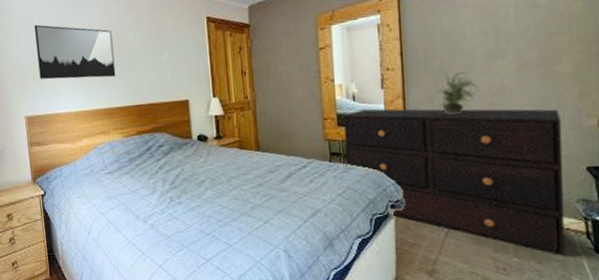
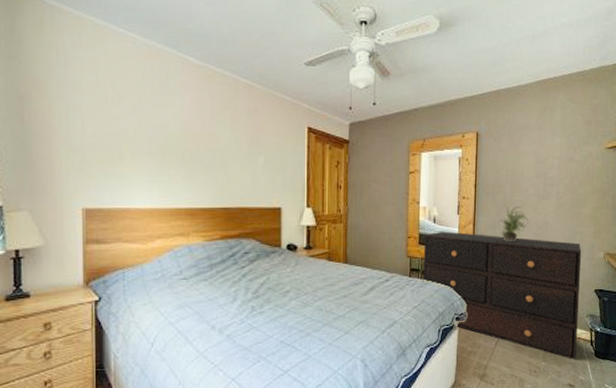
wall art: present [34,24,116,80] -> none [107,104,203,176]

